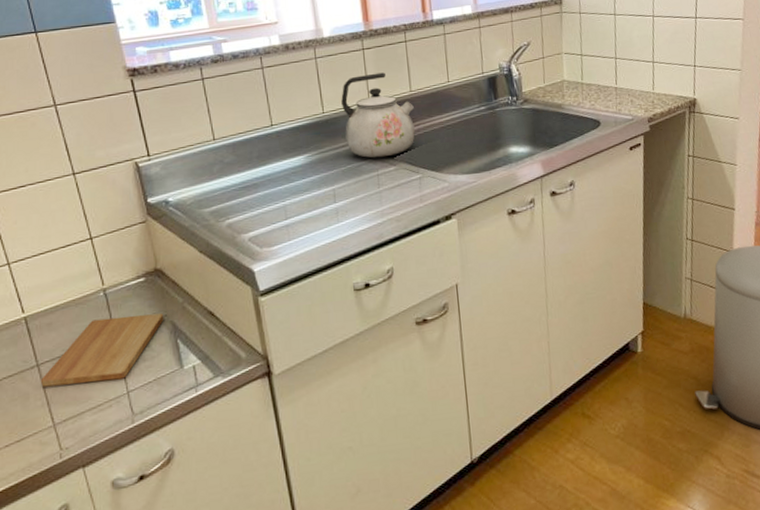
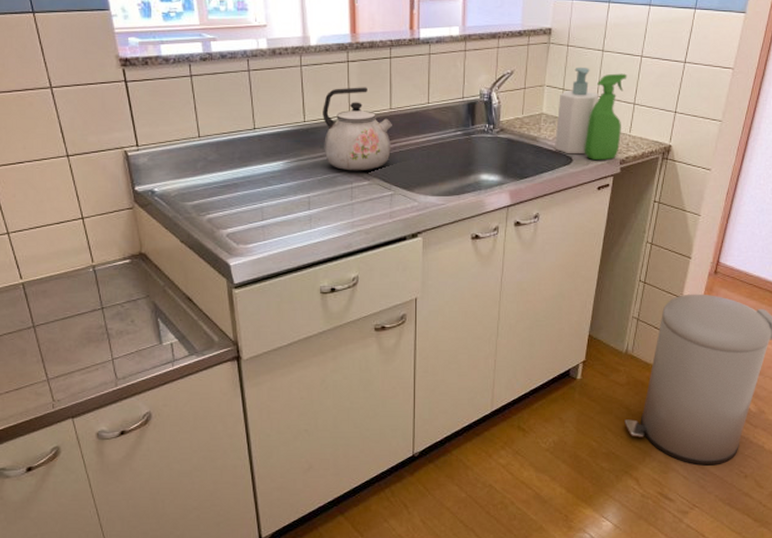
cutting board: present [41,313,164,387] -> none [37,292,147,347]
soap bottle: none [578,31,618,118] -> present [555,66,598,155]
spray bottle: none [609,34,646,122] -> present [584,73,627,161]

